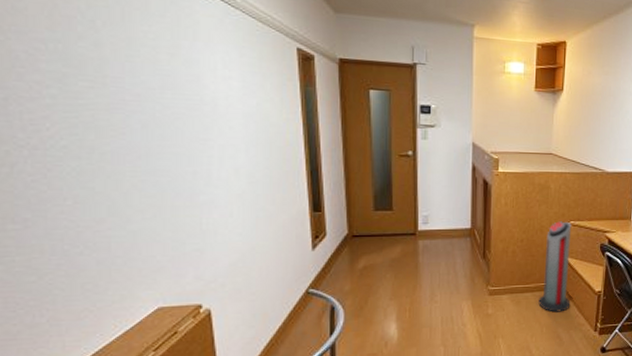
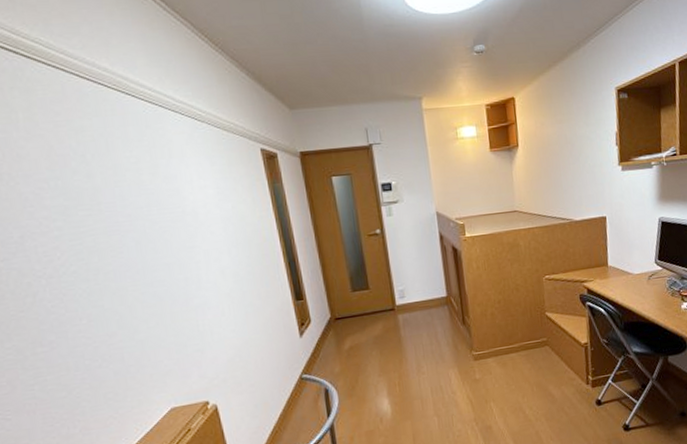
air purifier: present [538,221,572,313] -> none [523,276,558,371]

